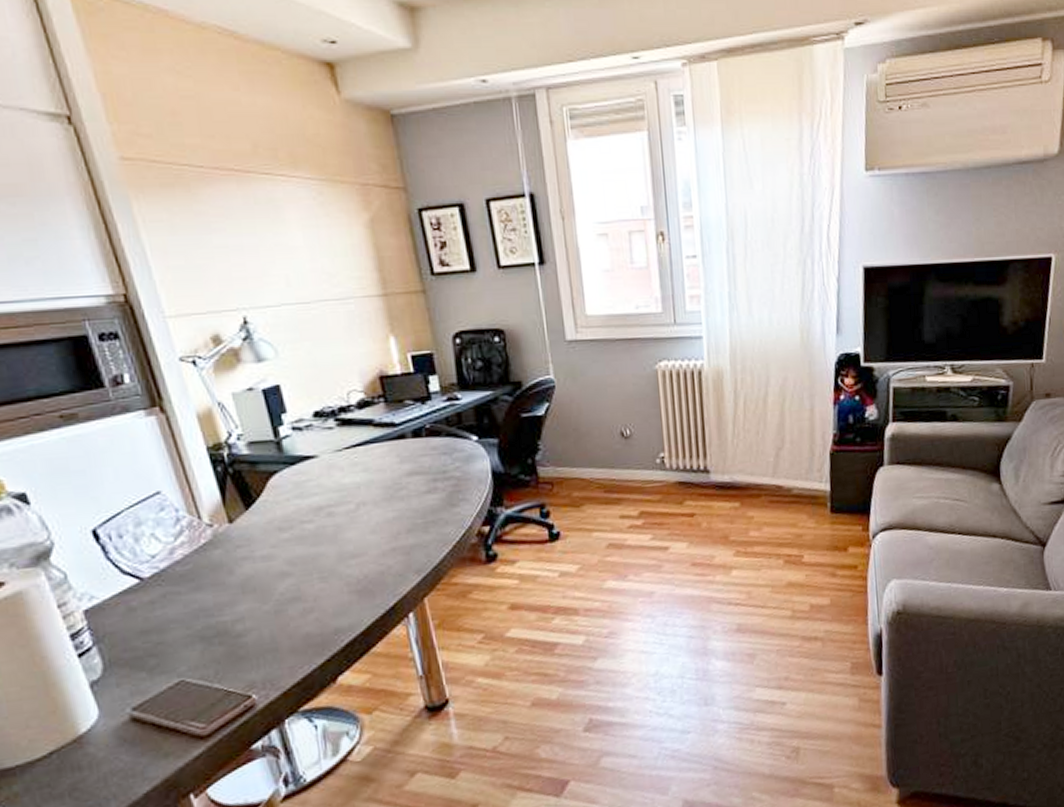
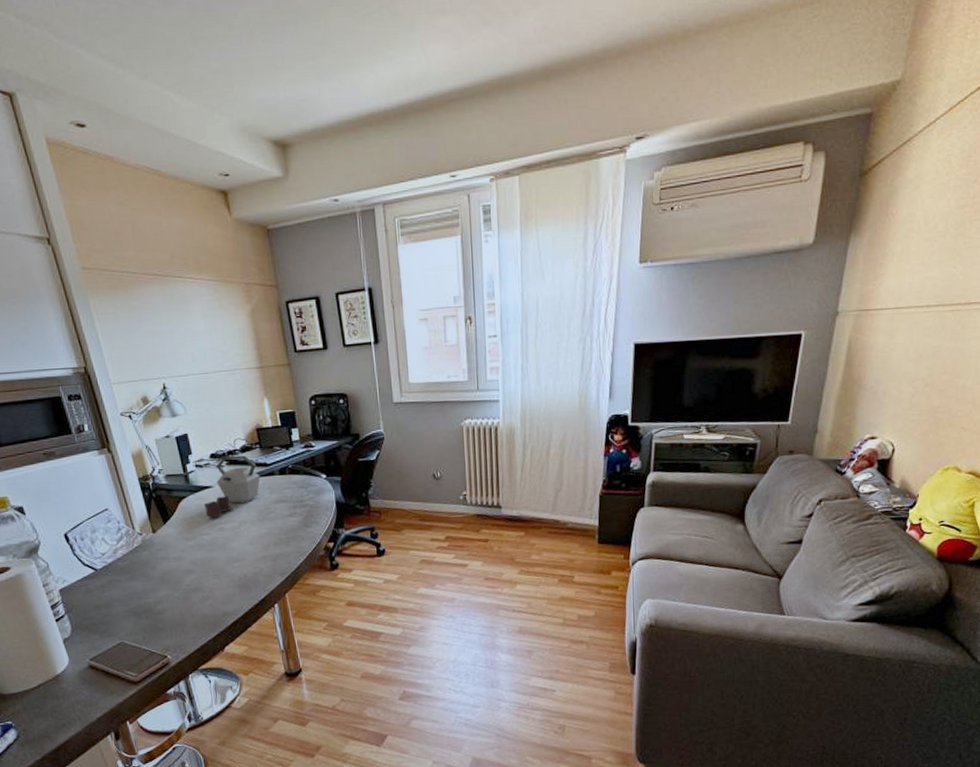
kettle: none [306,412,386,500] -> present [204,455,260,519]

